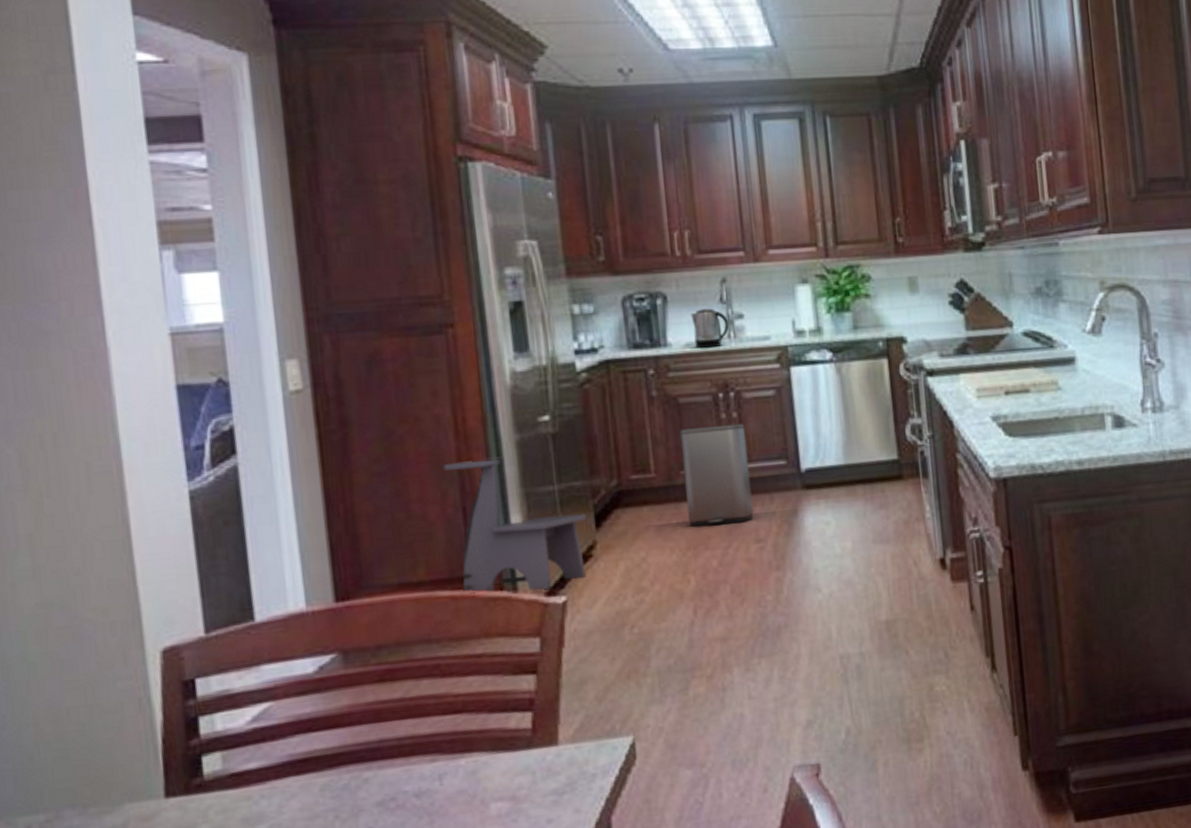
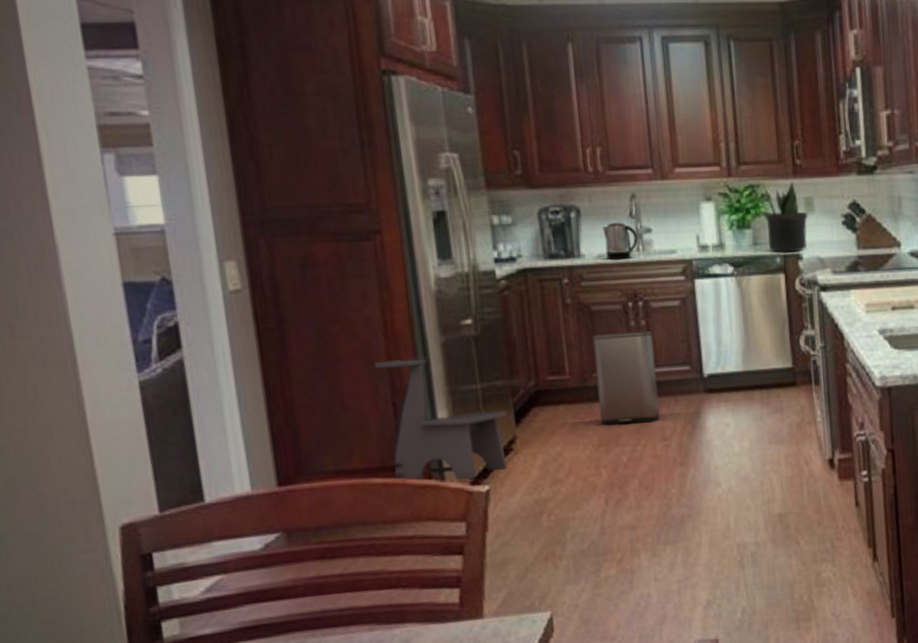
planter: none [862,261,913,337] -> present [762,182,809,253]

